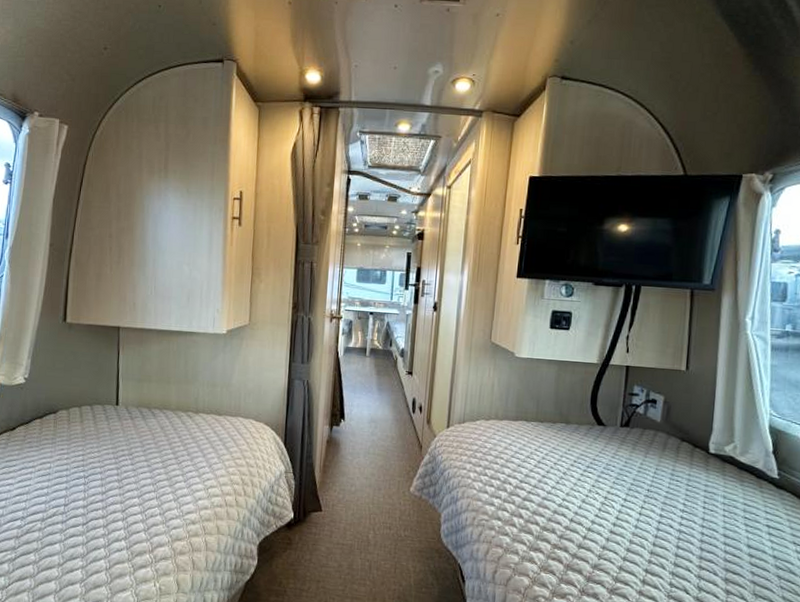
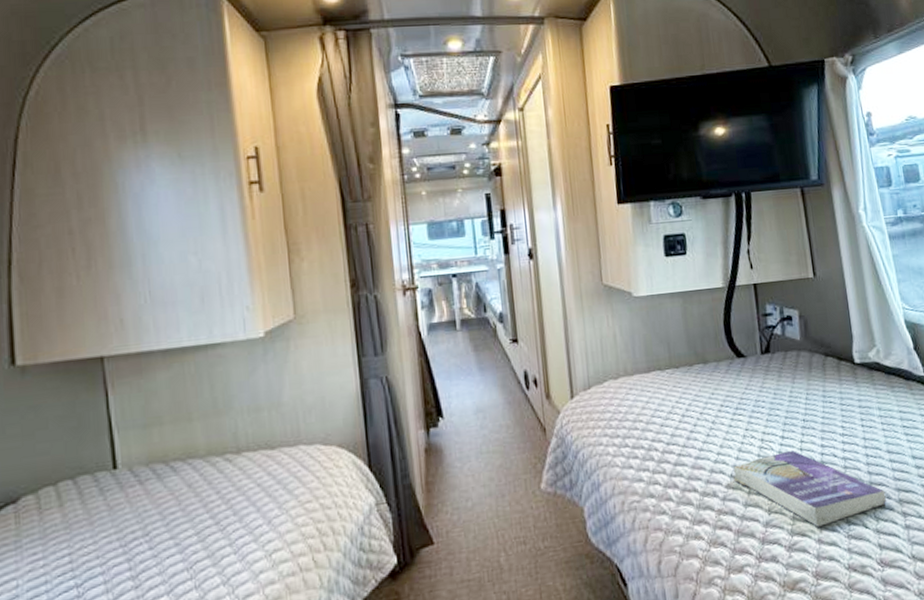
book: none [573,511,713,582] -> present [733,450,887,527]

